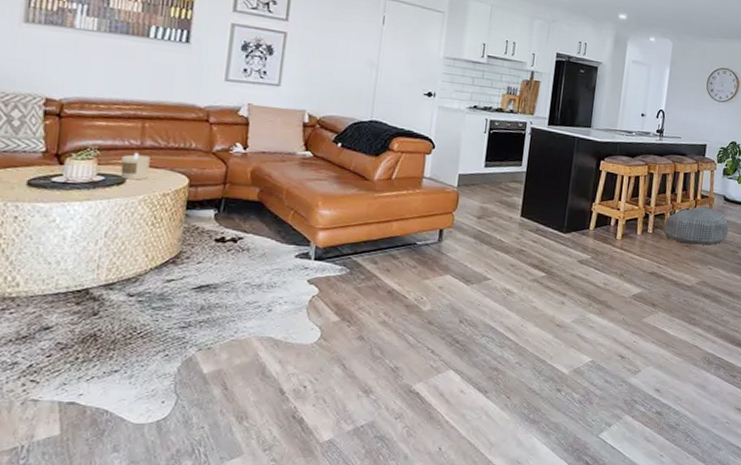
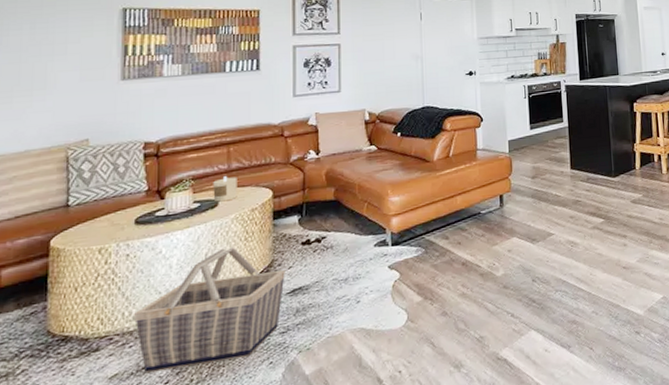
basket: none [18,229,194,345] -> present [134,247,285,374]

